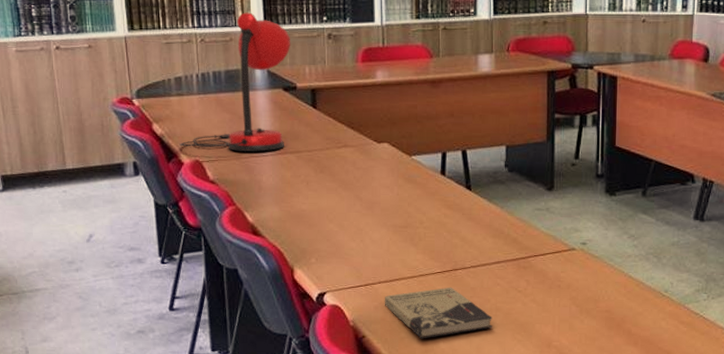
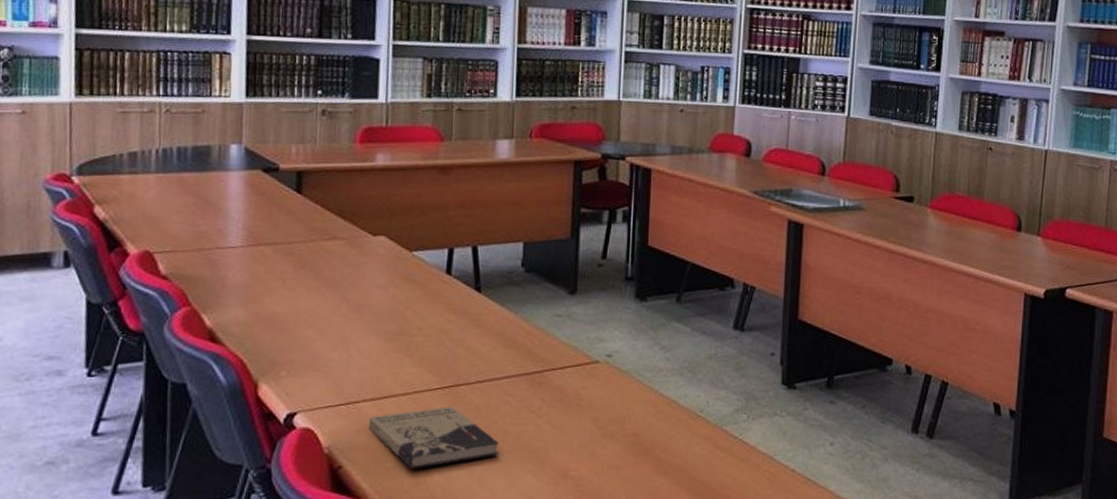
desk lamp: present [179,12,291,152] -> none [126,81,277,242]

